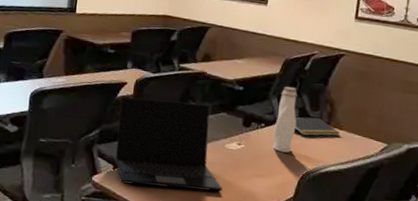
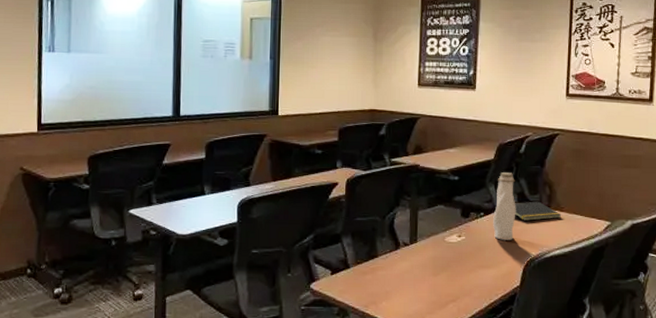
laptop: present [115,97,222,192] -> none [332,198,446,289]

